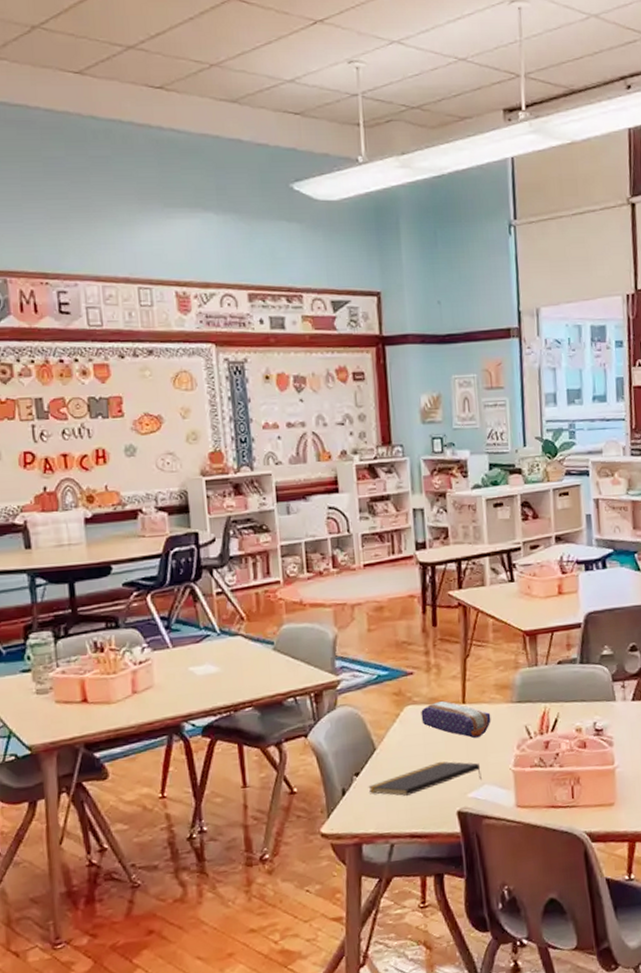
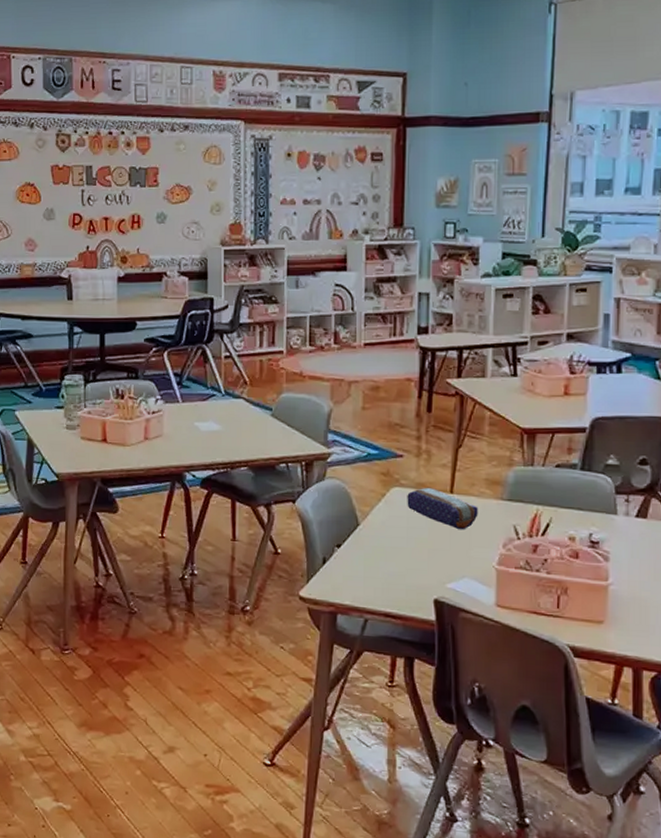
notepad: present [368,761,482,796] -> none [348,547,463,575]

